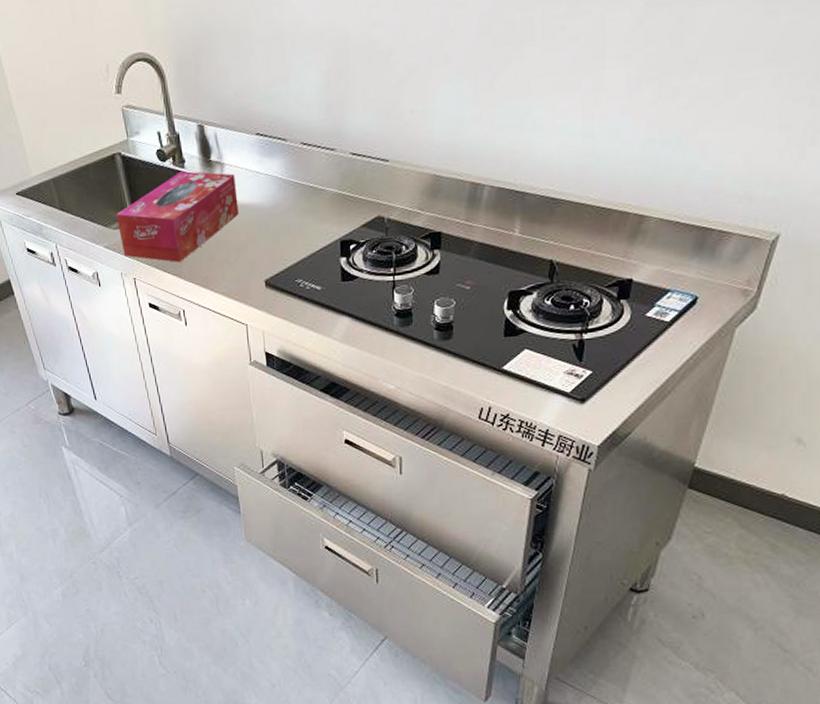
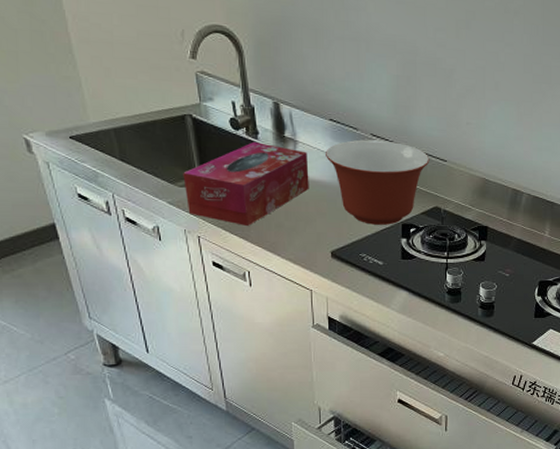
mixing bowl: none [254,147,369,246] -> present [326,139,430,225]

